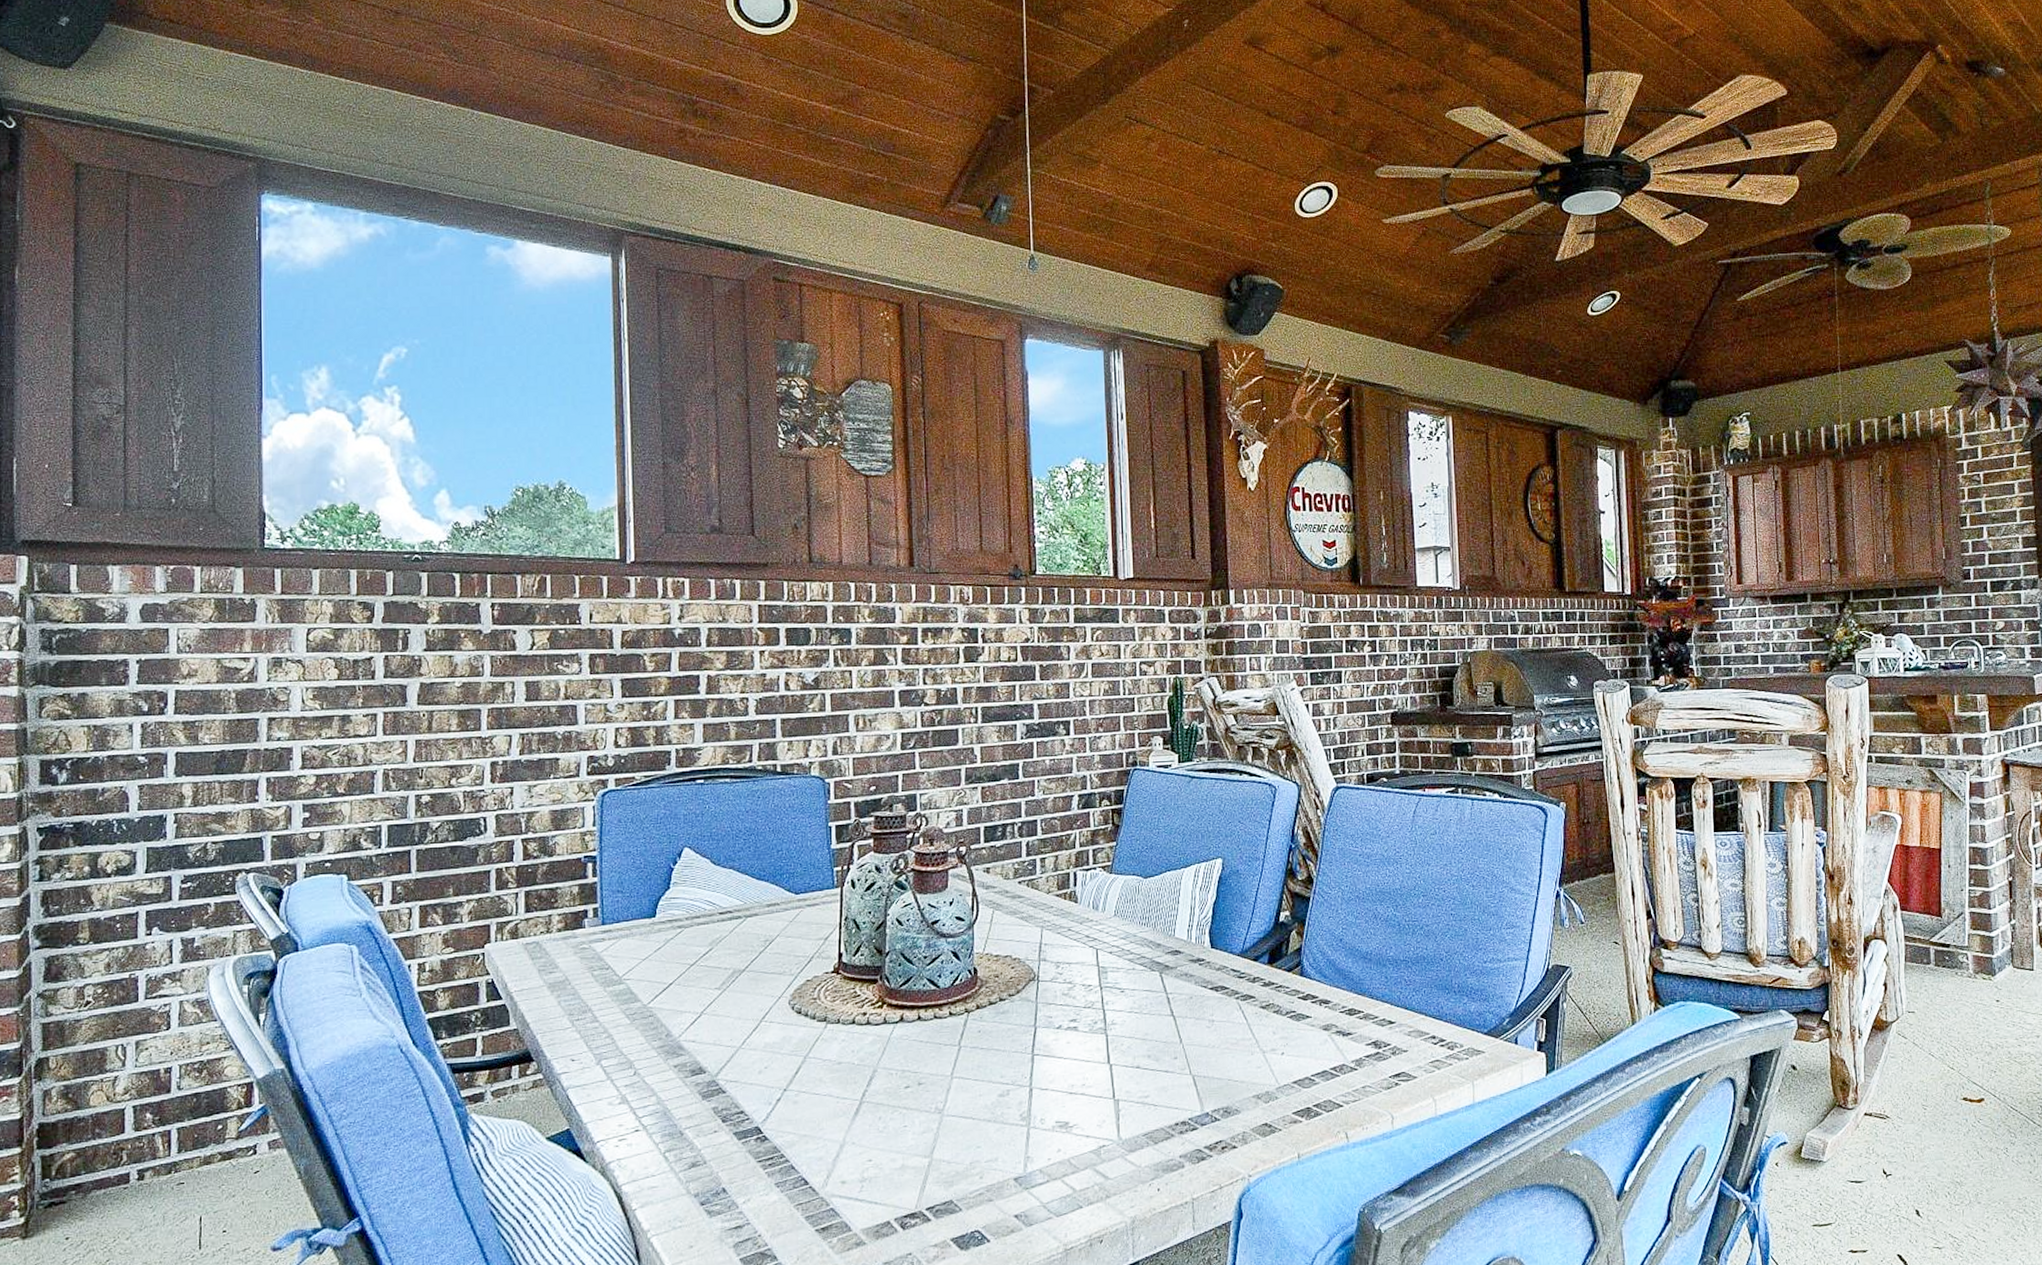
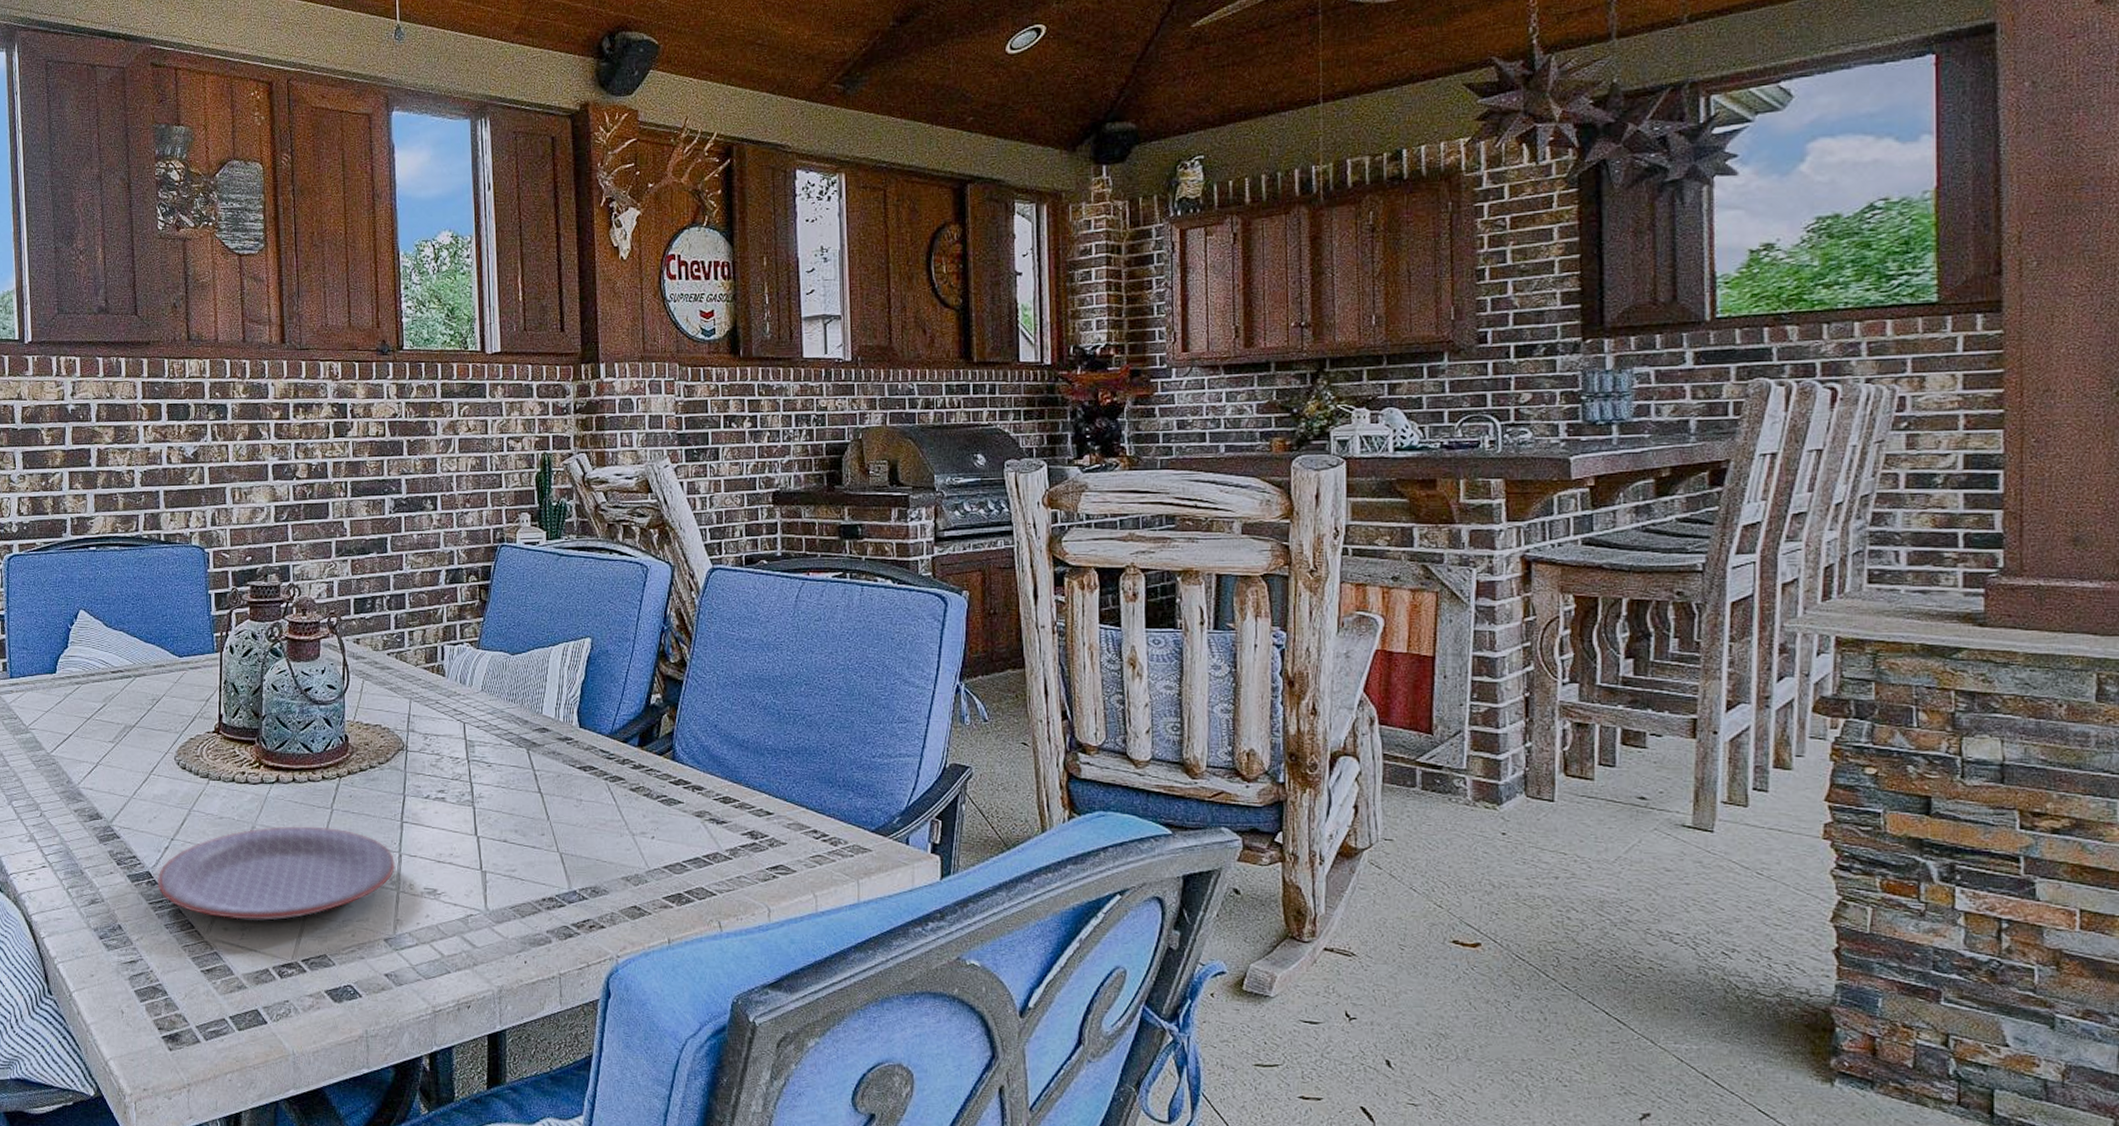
plate: none [767,1065,1026,1171] -> present [157,826,396,921]

